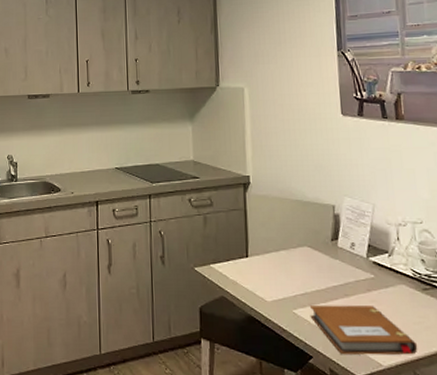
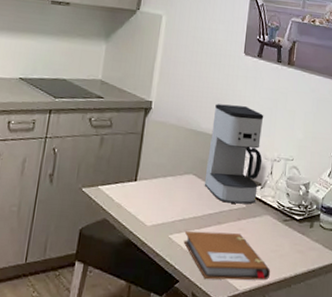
coffee maker: none [319,170,385,274] -> present [204,104,264,204]

